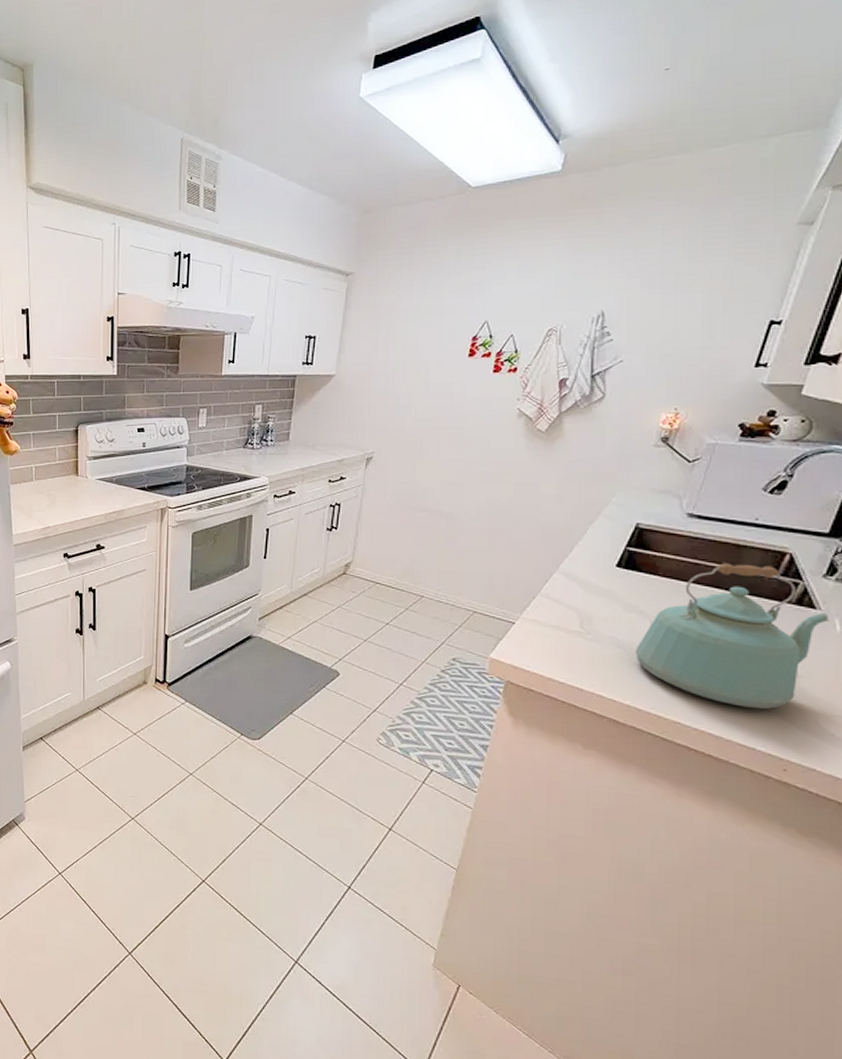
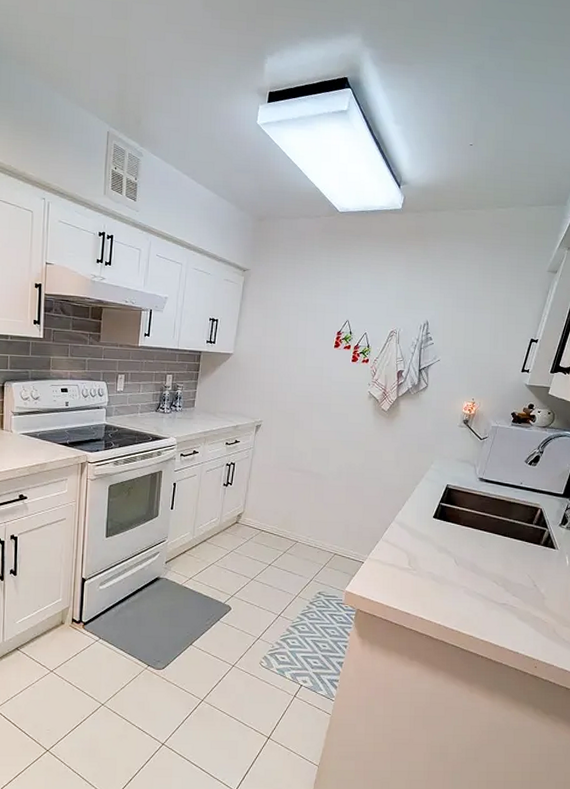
kettle: present [634,563,830,709] -> none [444,515,563,623]

